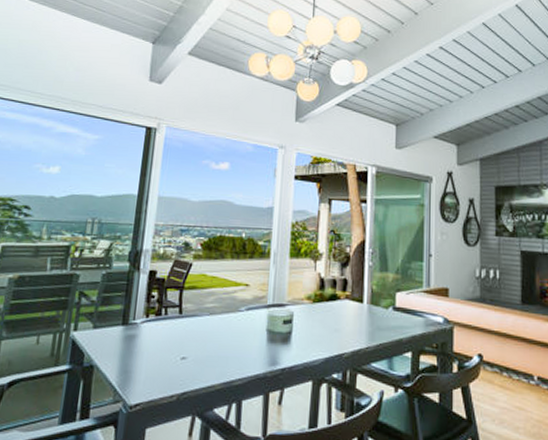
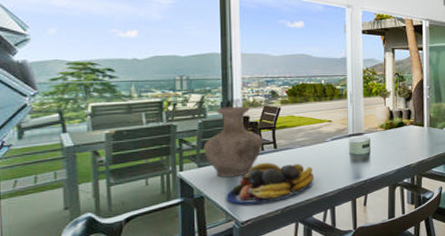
vase: none [102,257,167,345] -> present [203,107,262,178]
fruit bowl: none [117,330,222,385] -> present [226,162,315,205]

